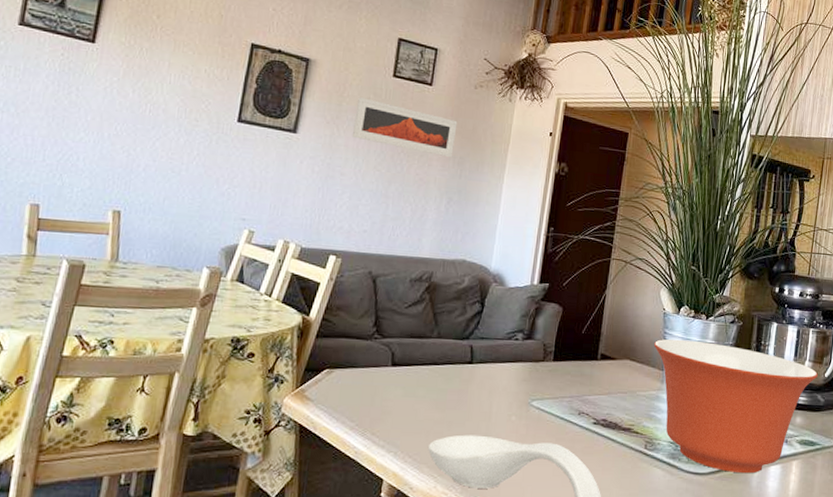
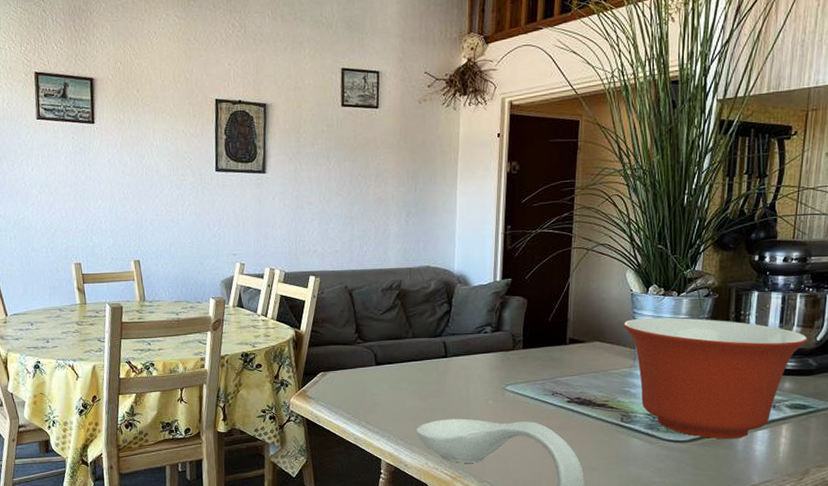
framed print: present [351,97,458,158] -> none [312,131,407,174]

